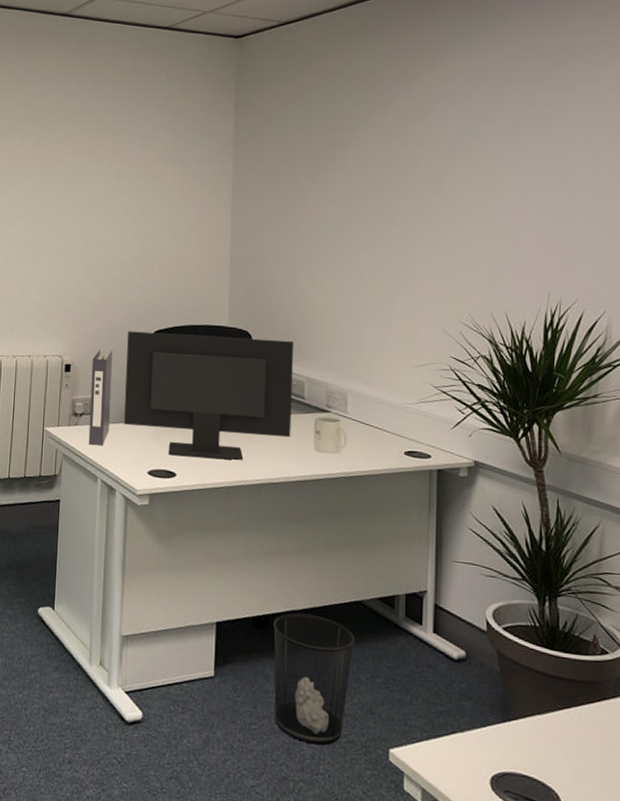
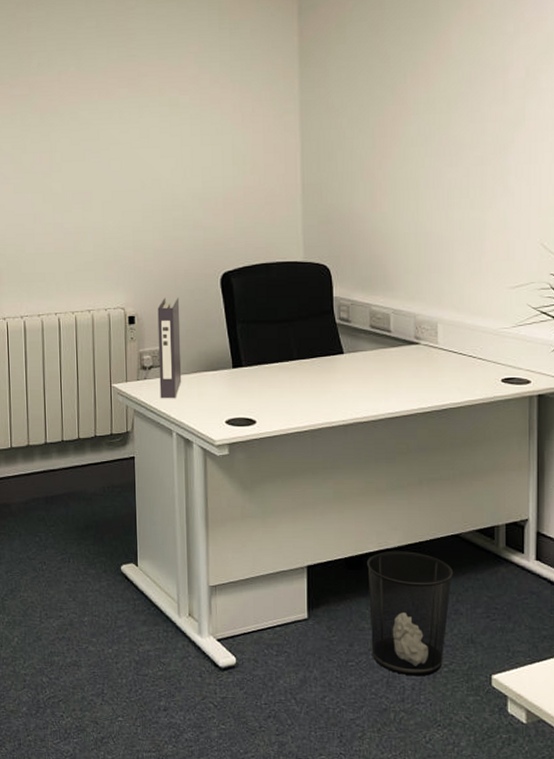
computer monitor: present [124,331,294,461] -> none [194,271,377,403]
mug: present [313,416,348,455] -> none [401,348,440,388]

